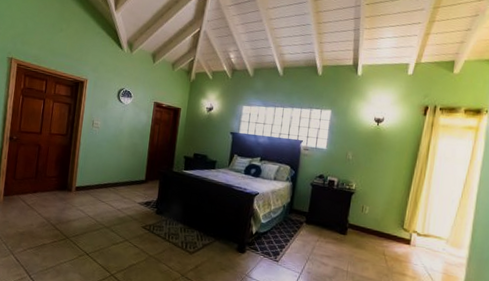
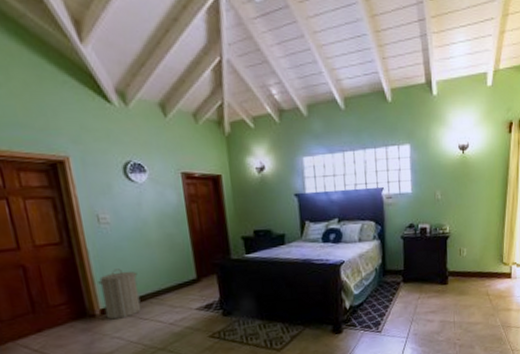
laundry hamper: none [78,160,107,197] -> present [98,269,142,320]

